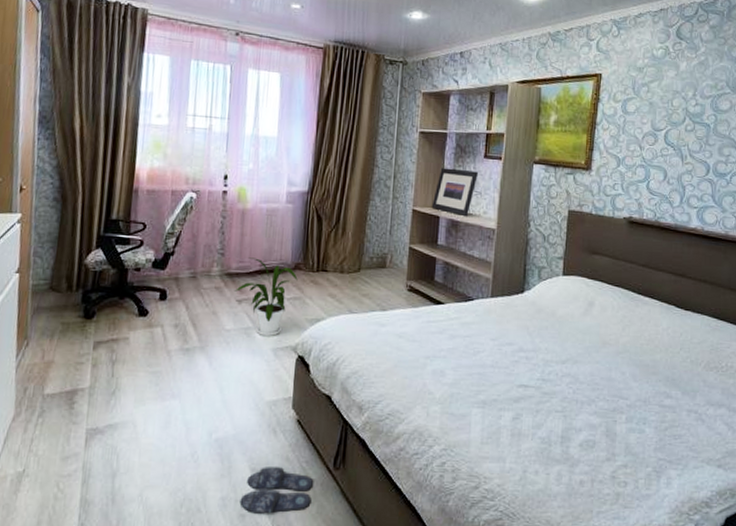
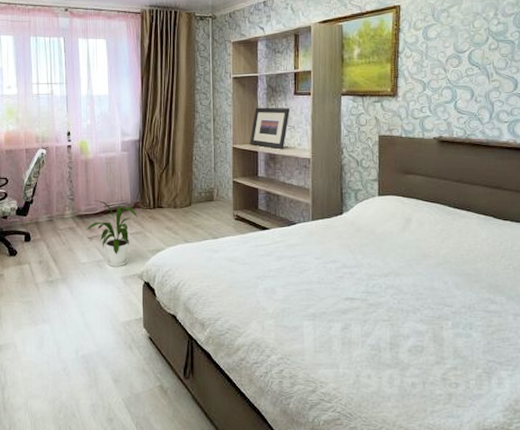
slippers: present [240,467,314,514] -> none [107,378,168,418]

